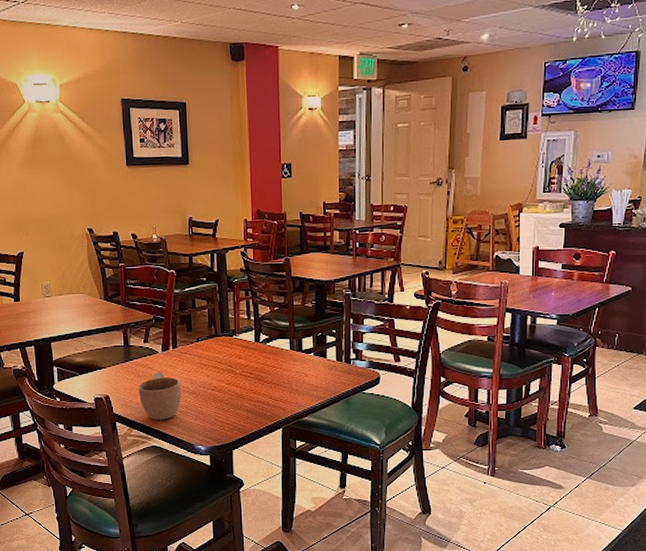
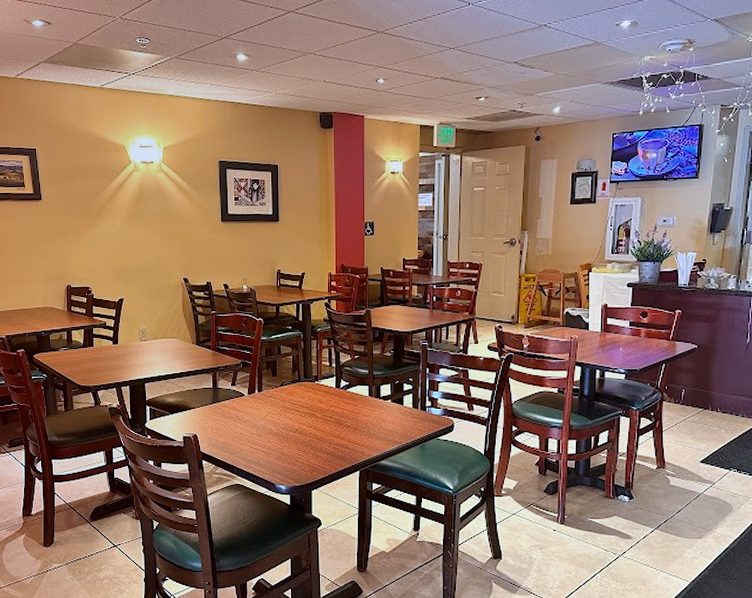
cup: present [139,372,182,420] -> none [225,414,265,459]

